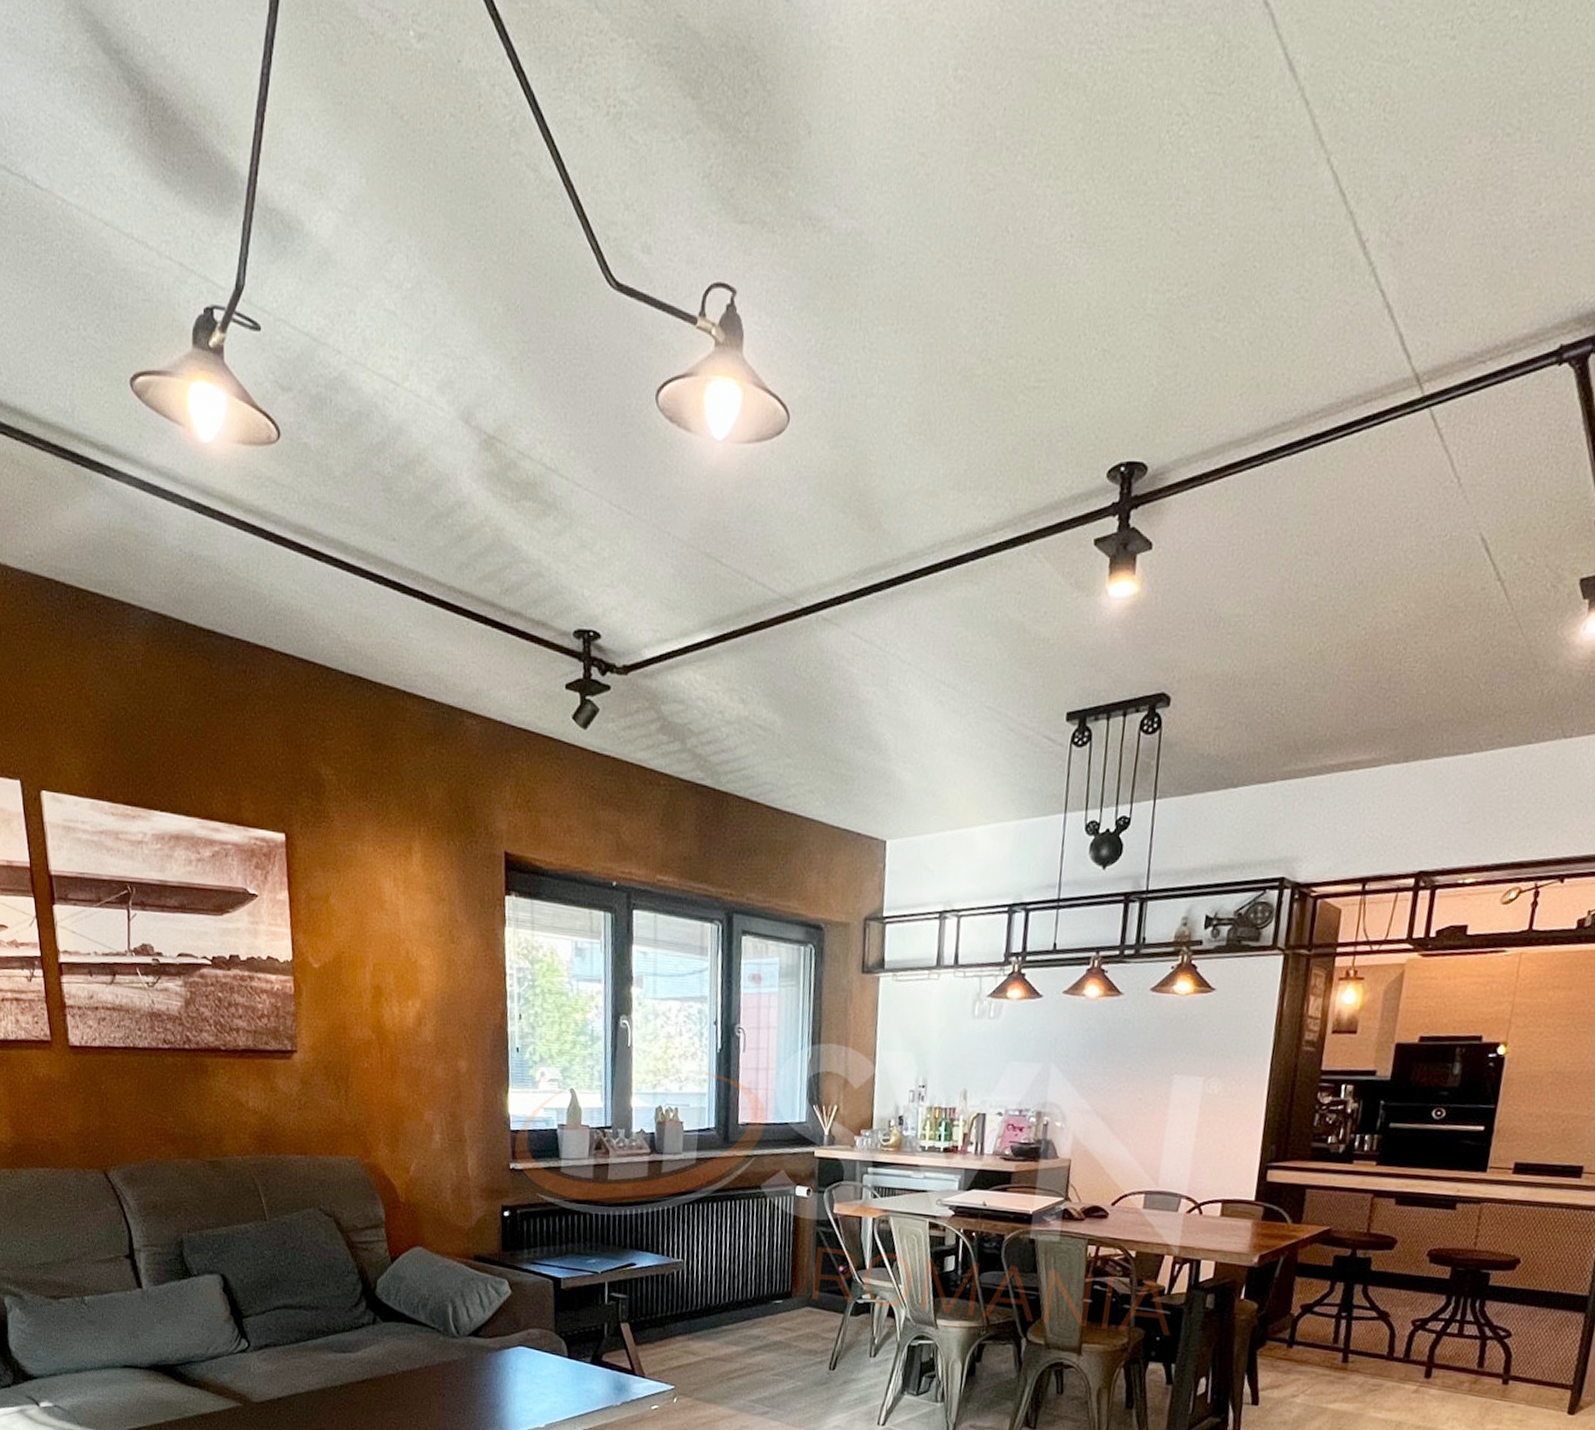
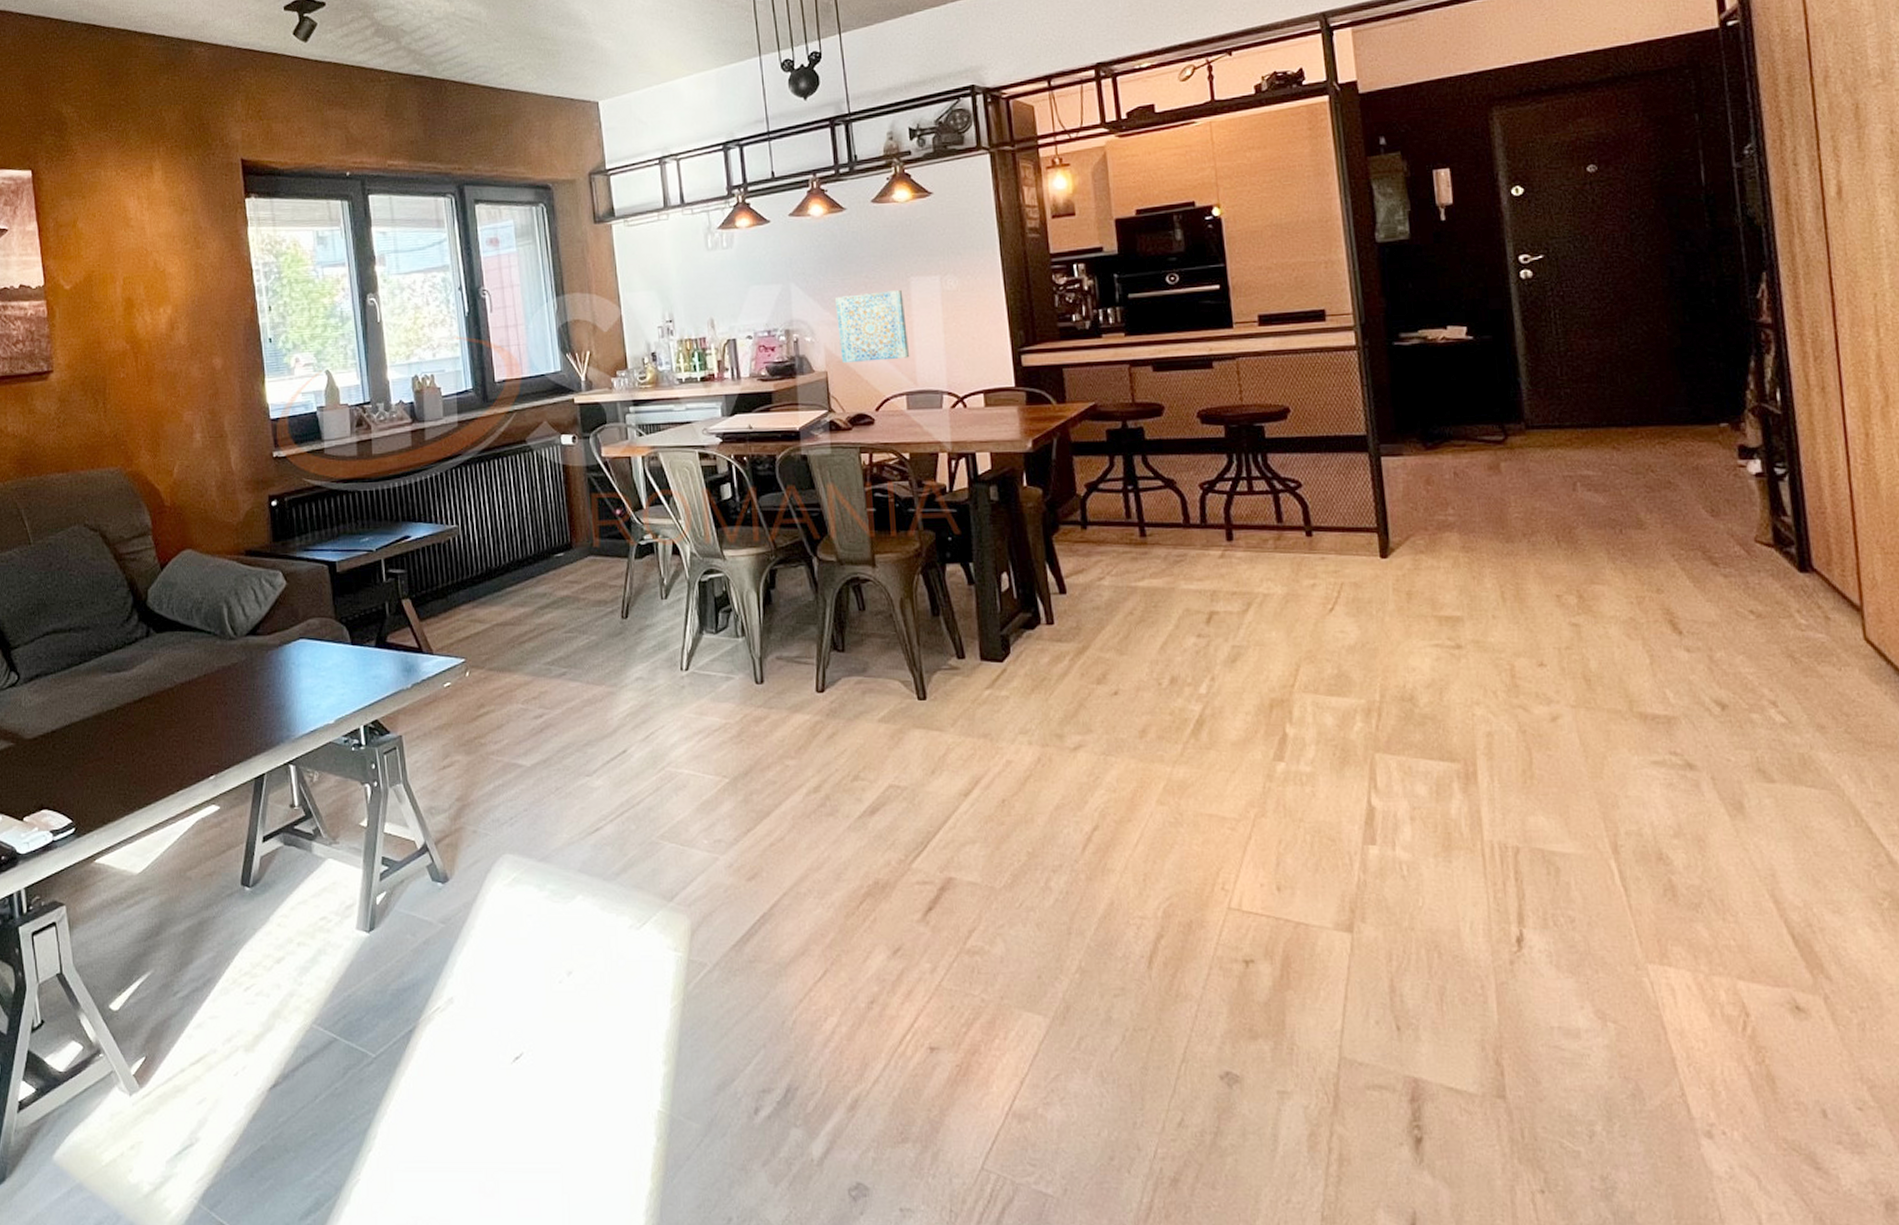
wall art: none [1088,1084,1163,1157] -> present [834,289,910,362]

